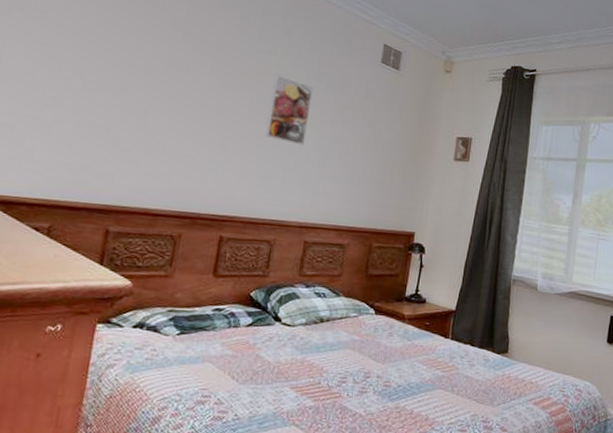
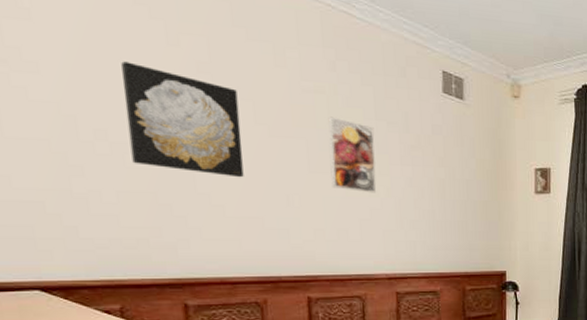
wall art: none [98,16,202,121] -> present [121,61,244,178]

